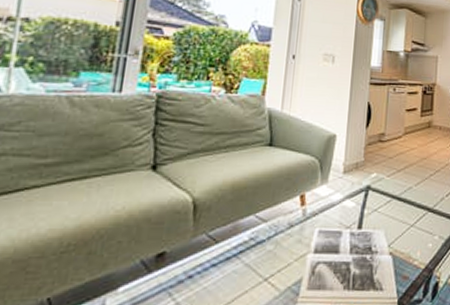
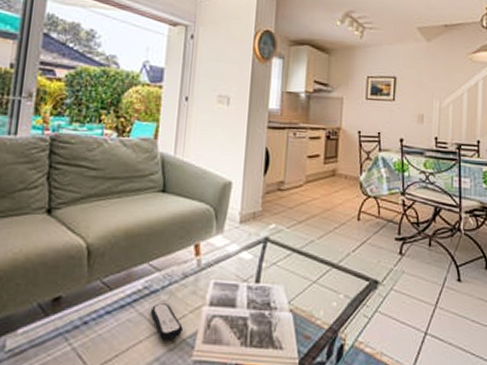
remote control: none [257,253,288,289] -> present [151,303,183,340]

